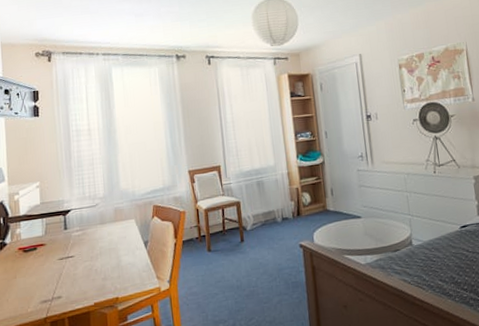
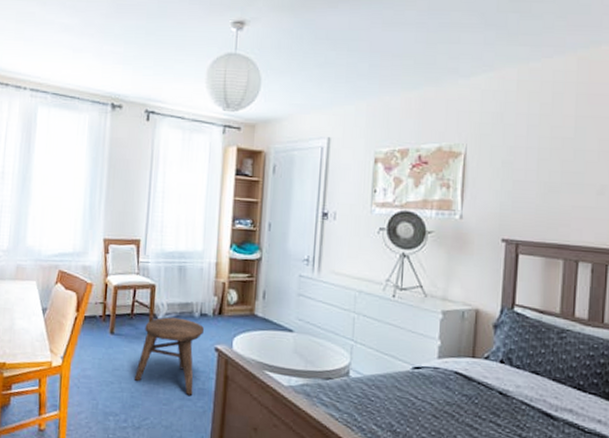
stool: none [235,225,288,290] -> present [134,317,204,395]

